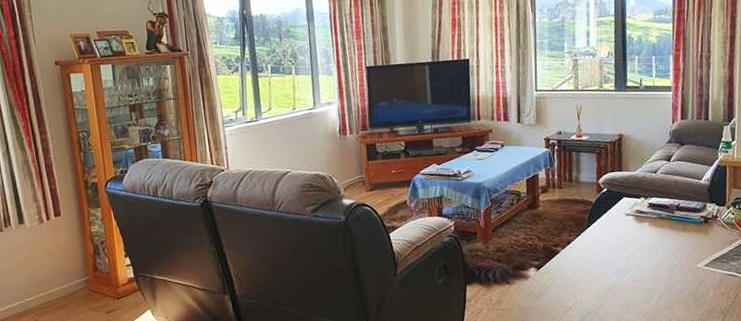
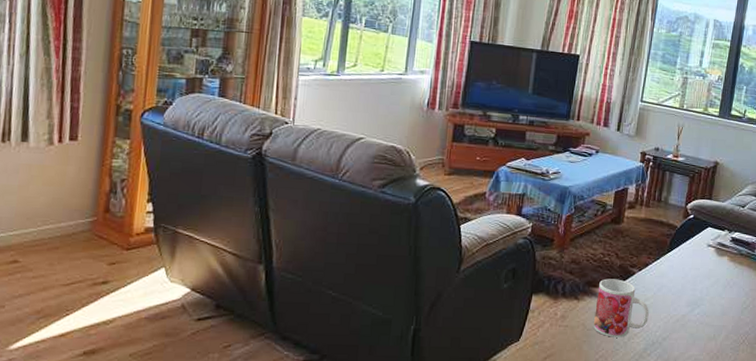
mug: none [526,259,580,314] -> present [594,278,649,338]

